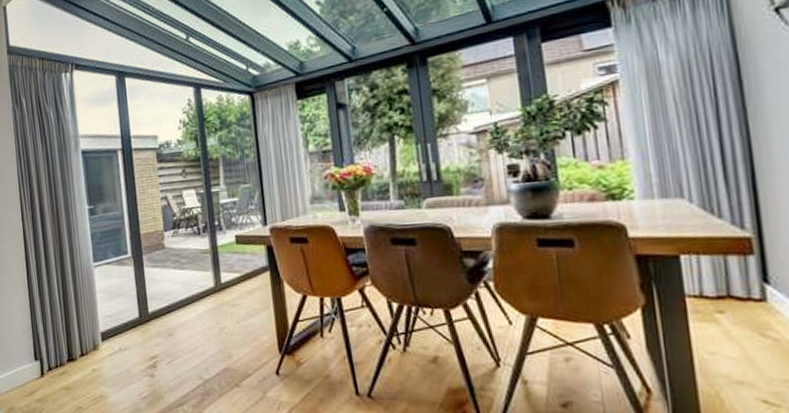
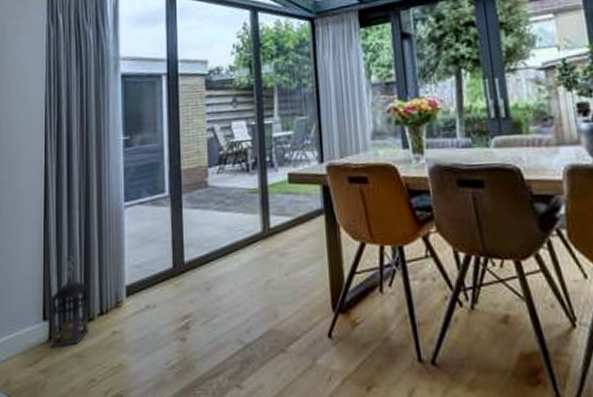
lantern: none [38,308,74,382] -> present [49,255,90,348]

